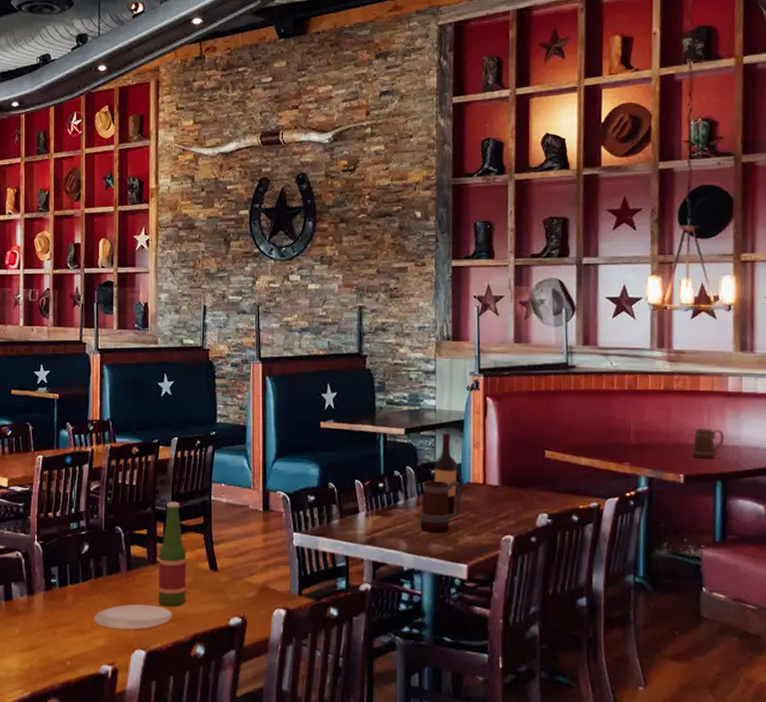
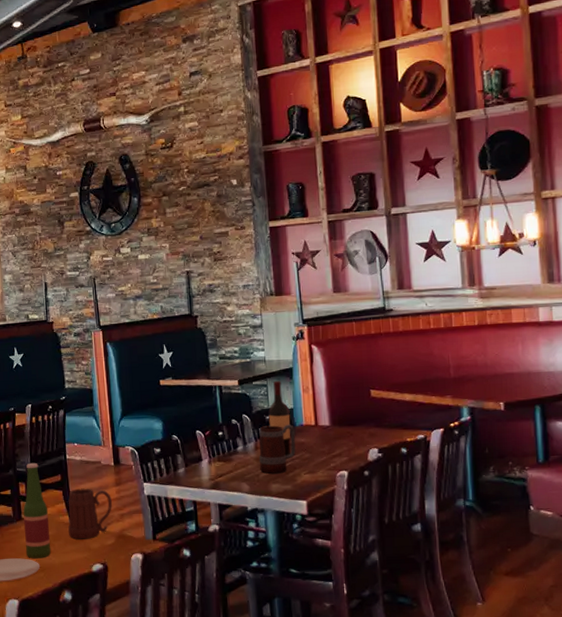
beer mug: none [206,533,257,589] -> present [68,488,112,539]
beer mug: present [693,428,725,458] -> none [510,357,540,386]

